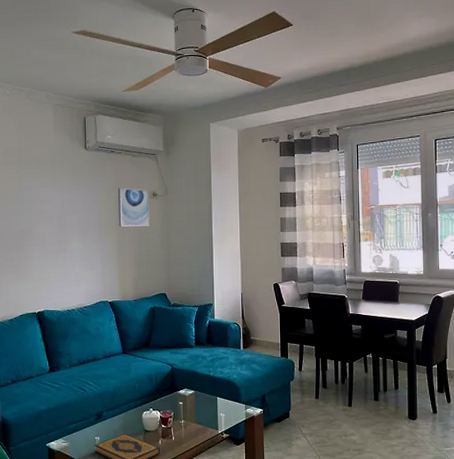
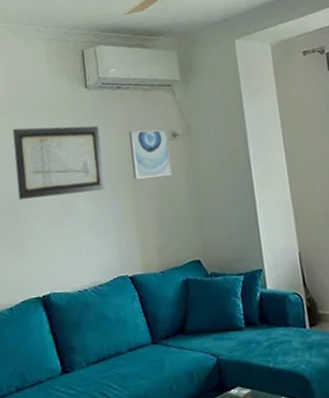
wall art: none [21,176,95,234] -> present [12,126,106,200]

